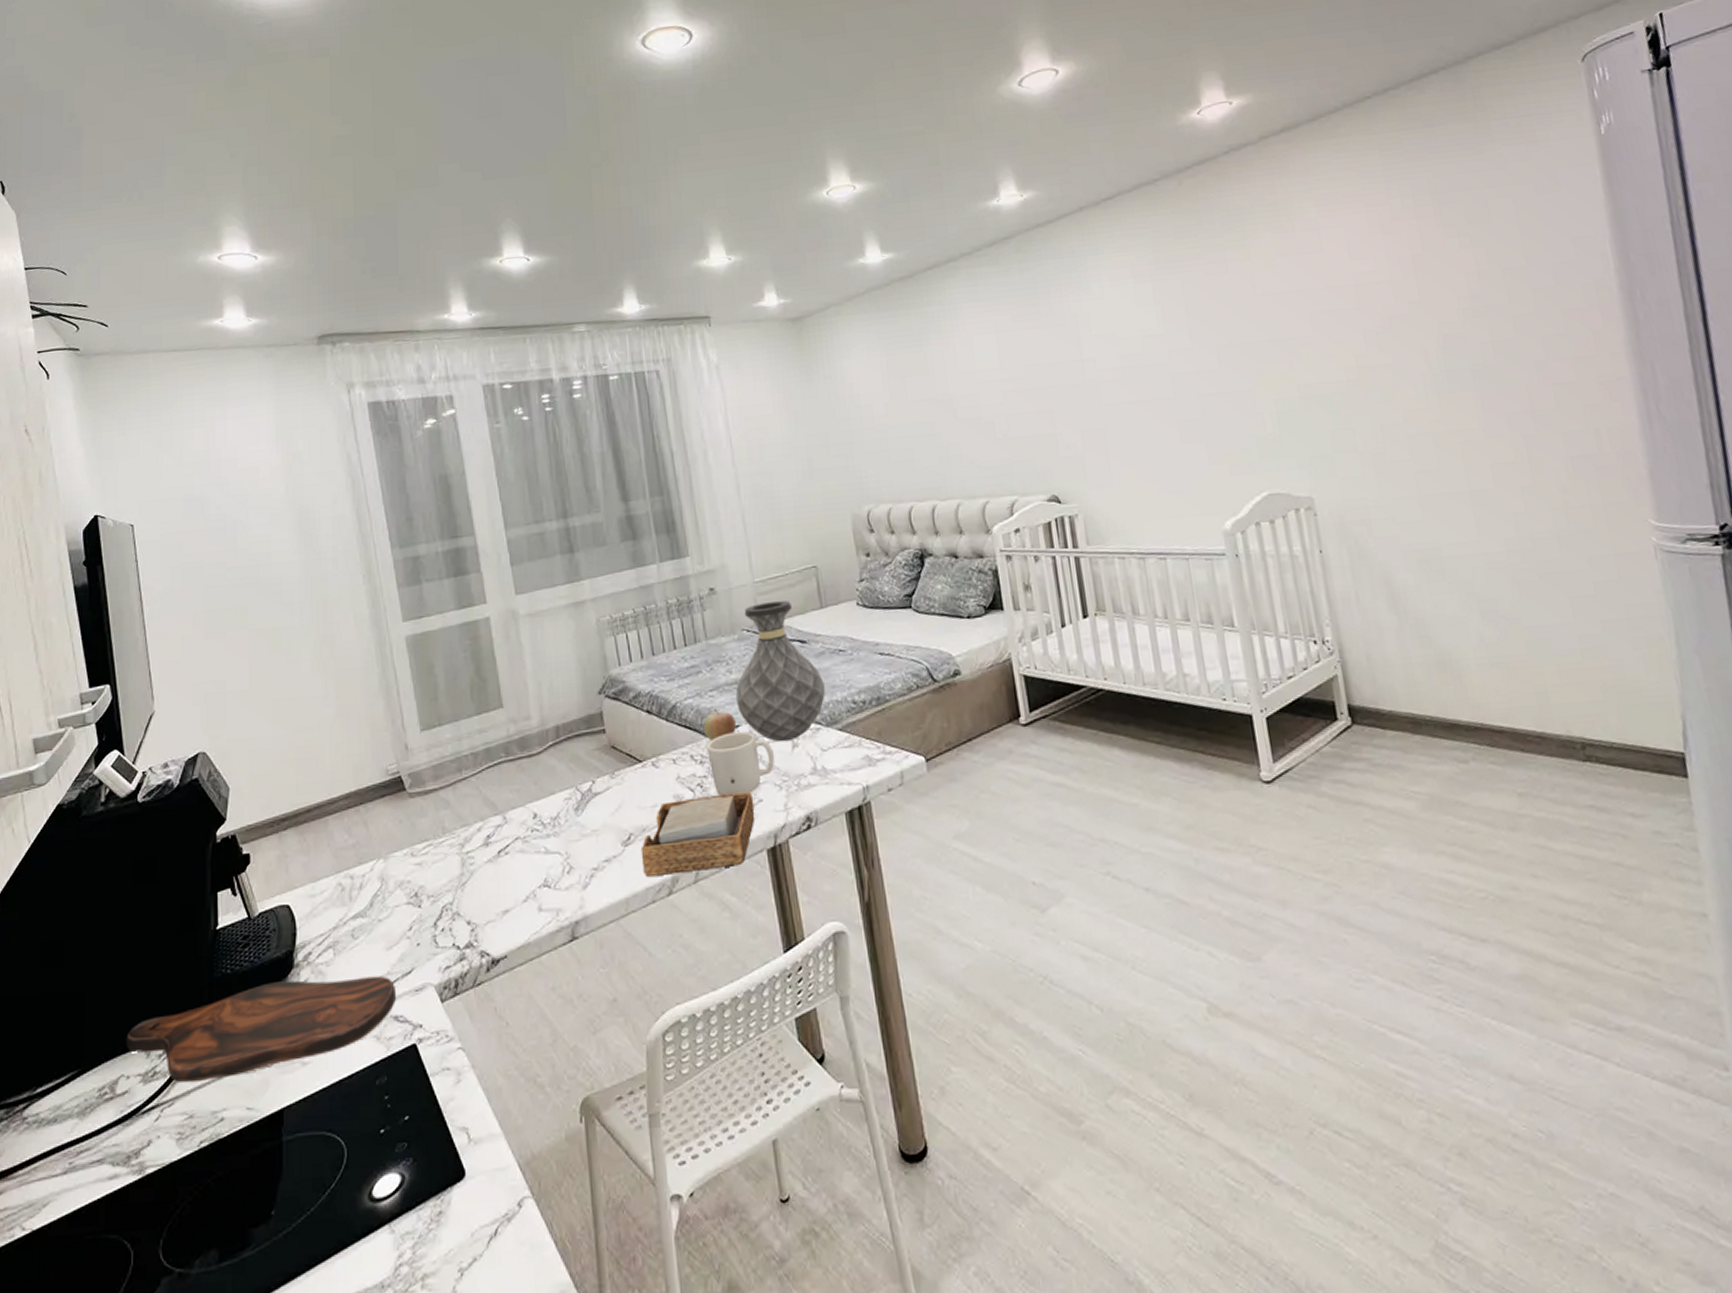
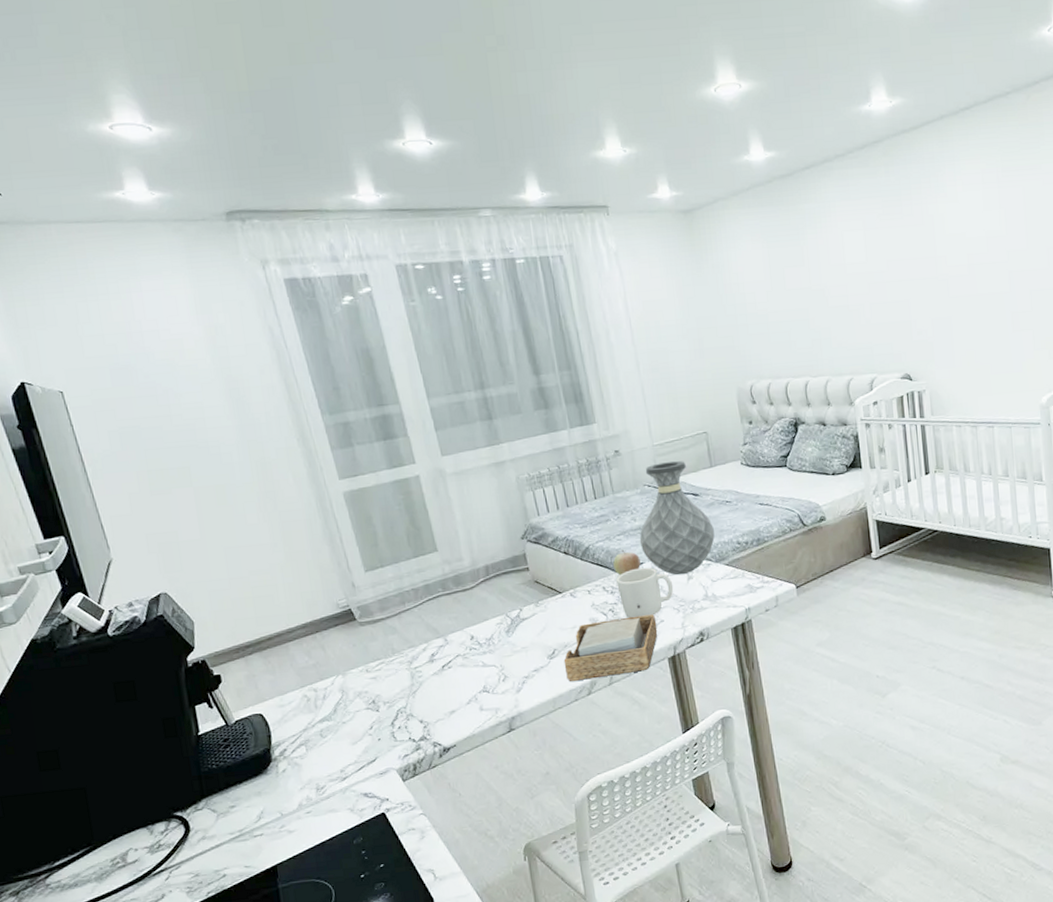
cutting board: present [125,976,397,1083] -> none [129,764,365,851]

